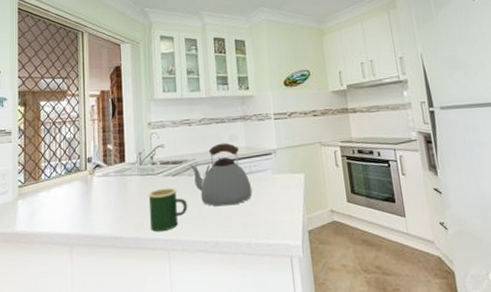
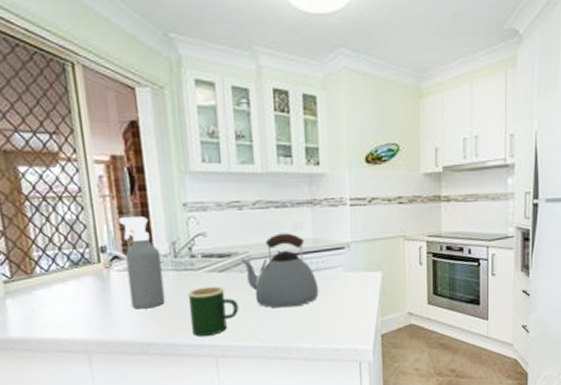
spray bottle: none [102,133,131,208] -> present [119,215,166,310]

